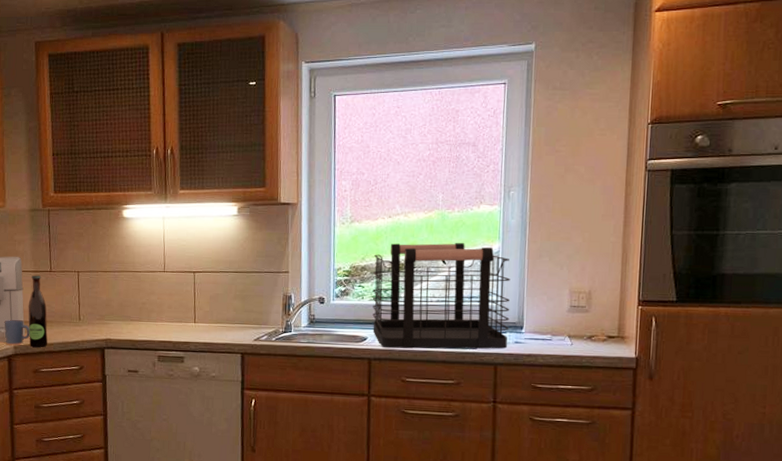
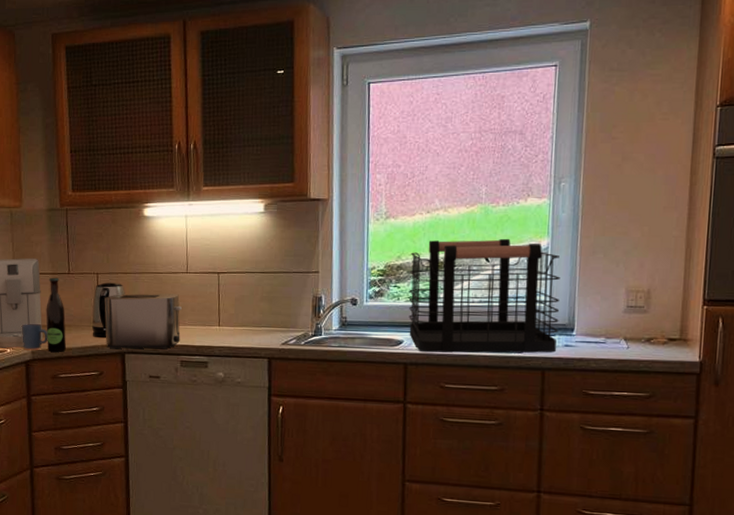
kettle: none [72,280,105,334] -> present [92,282,125,339]
toaster: none [84,291,160,345] -> present [104,293,183,350]

